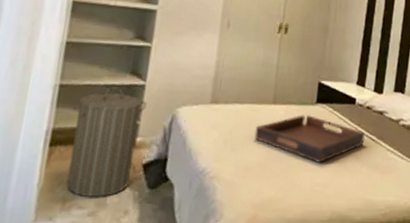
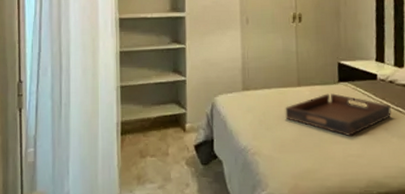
laundry hamper: present [66,86,147,198] -> none [132,84,189,175]

